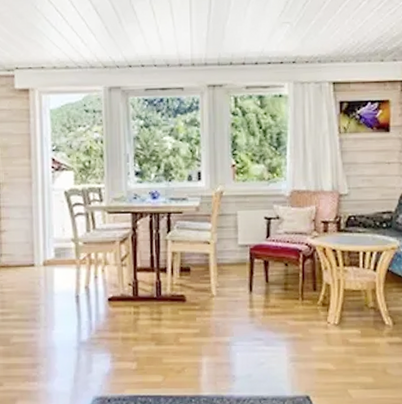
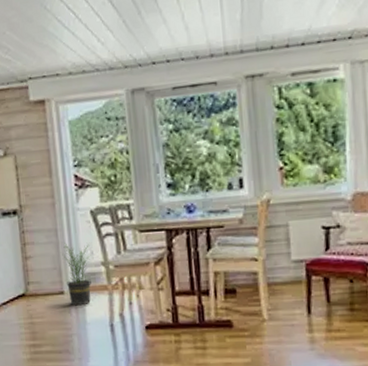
potted plant: none [35,219,62,278] -> present [62,243,91,306]

